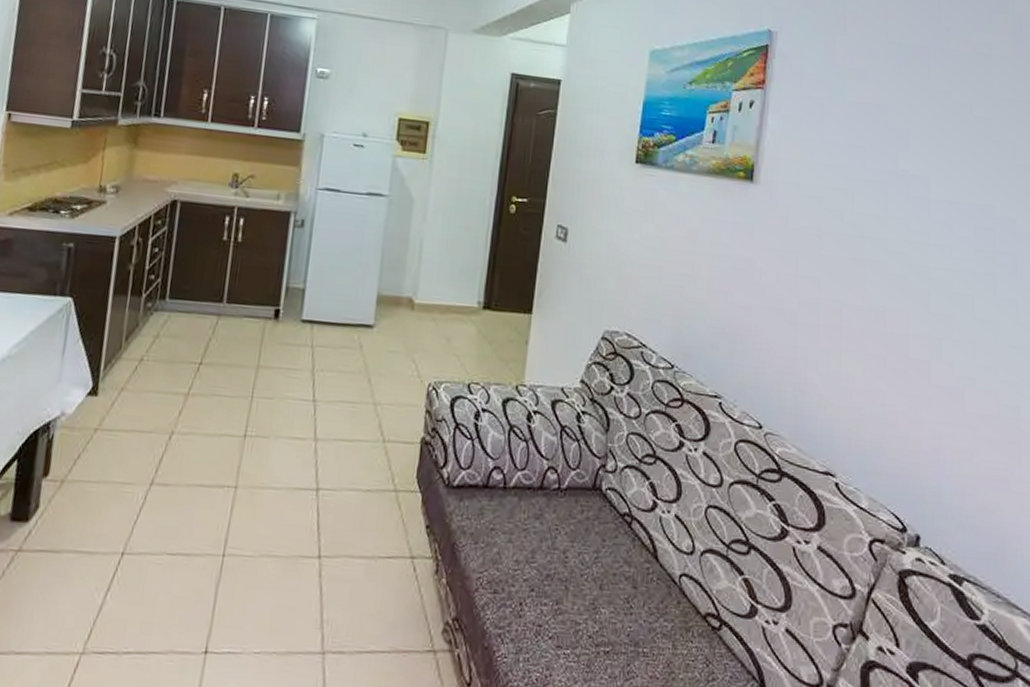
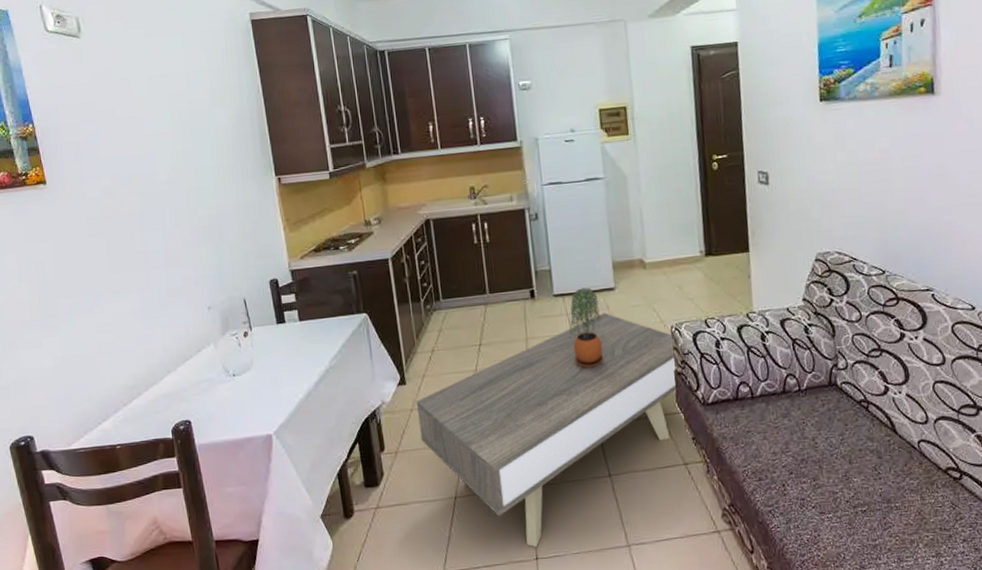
coffee table: none [97,352,429,637] -> present [416,313,678,548]
potted plant: none [309,318,352,417] -> present [569,287,604,368]

